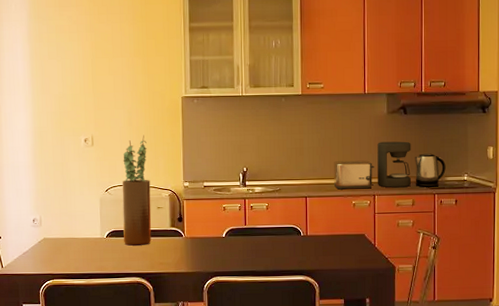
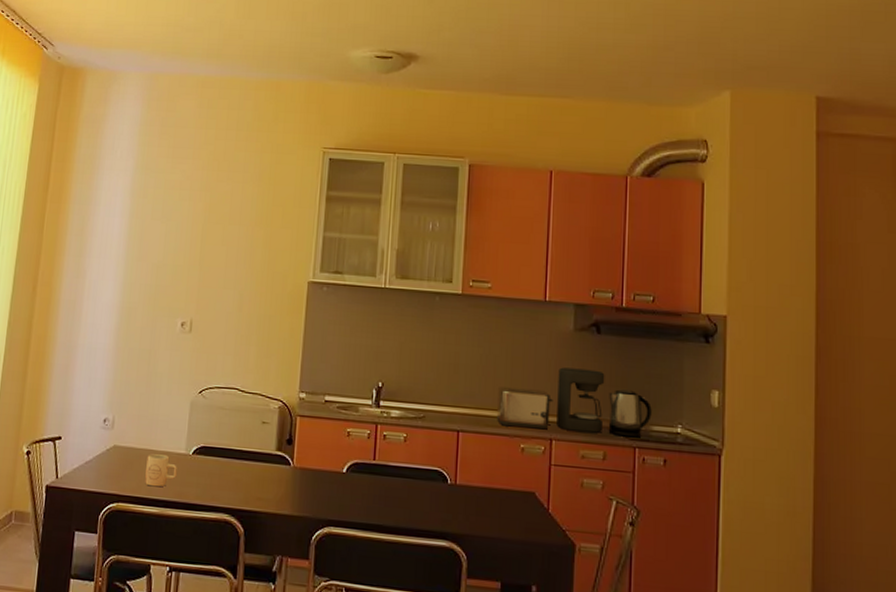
mug: none [71,240,96,265] -> present [145,454,177,487]
vase: present [122,134,152,246] -> none [214,325,258,471]

